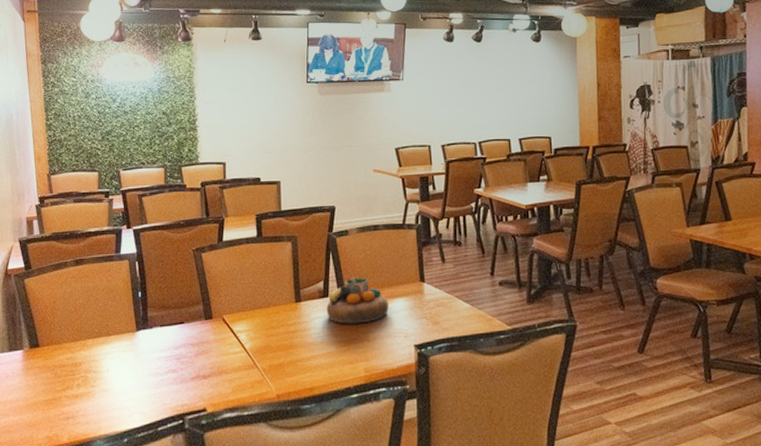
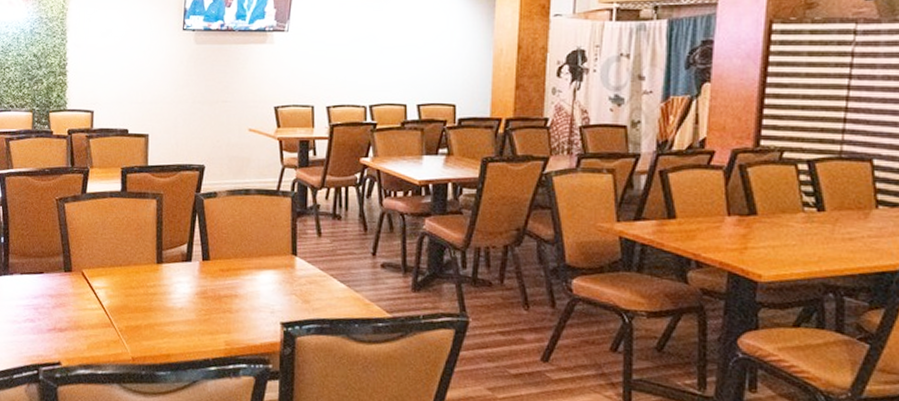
decorative bowl: present [326,276,389,324] -> none [188,242,256,294]

